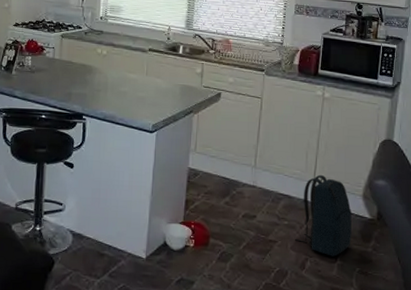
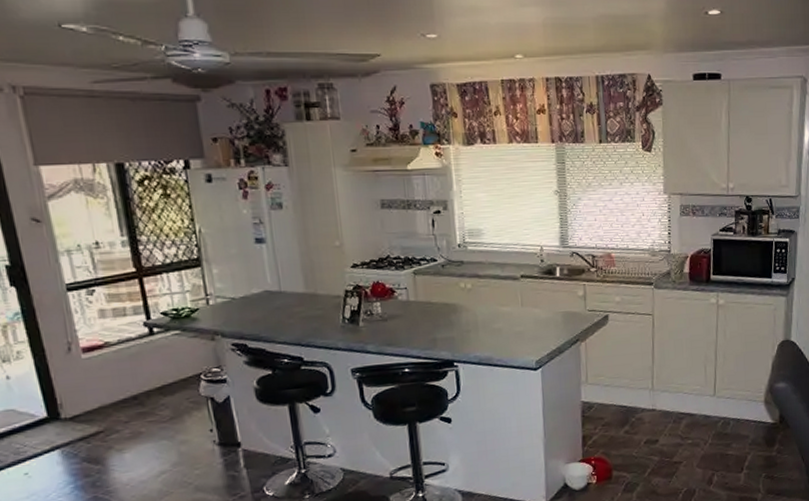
backpack: present [295,174,352,257] -> none [700,386,756,467]

